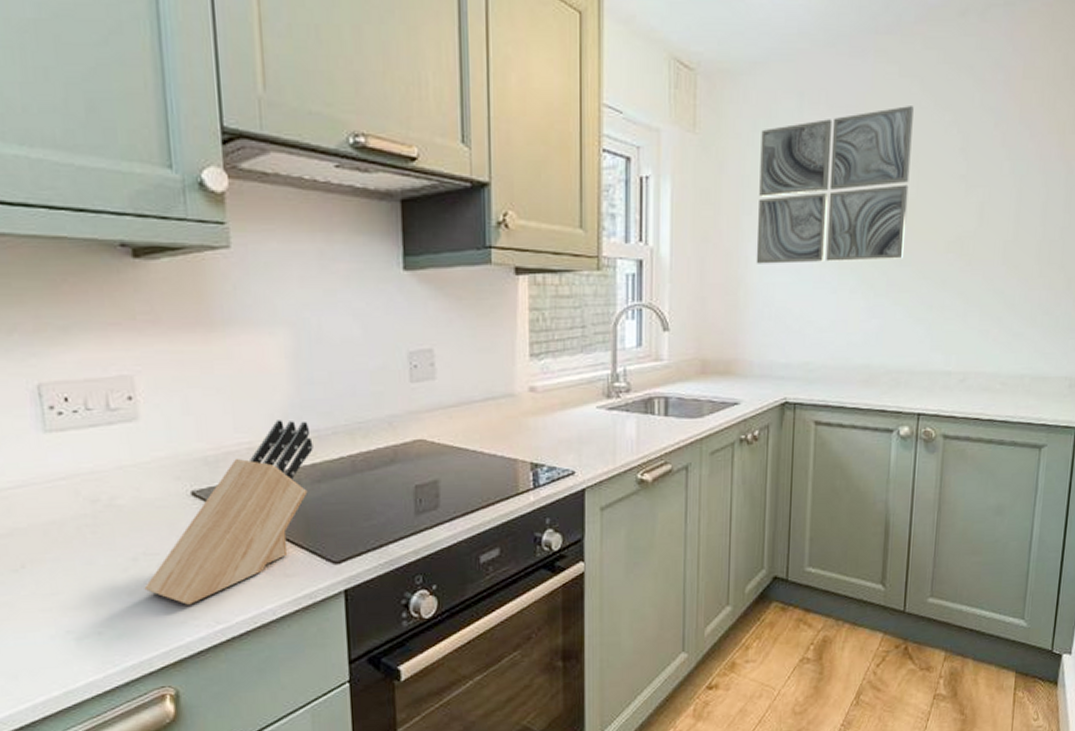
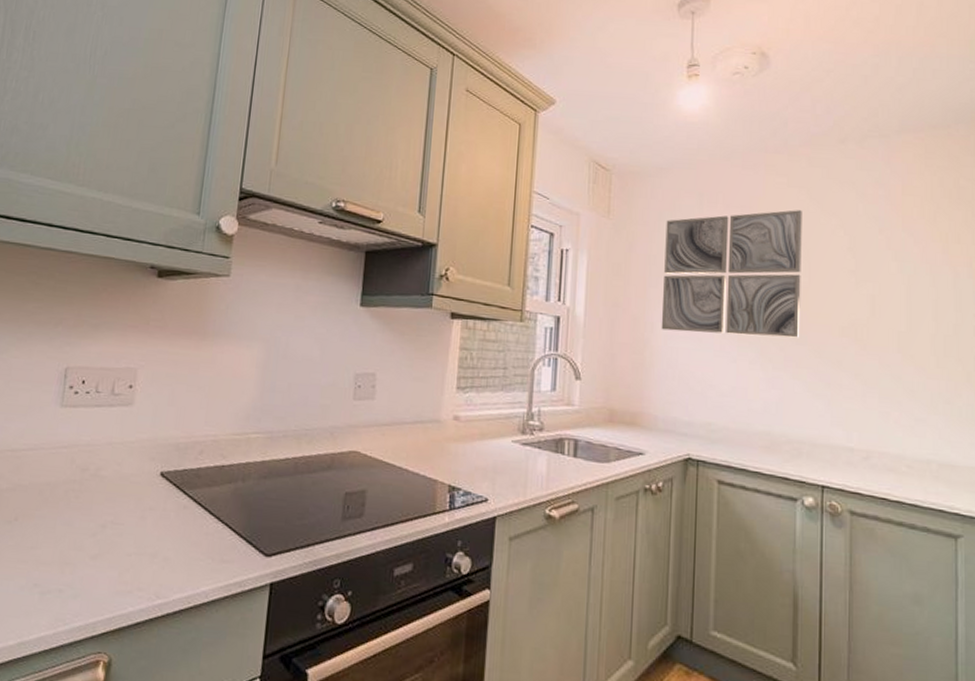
knife block: present [144,420,313,605] -> none [105,419,266,576]

